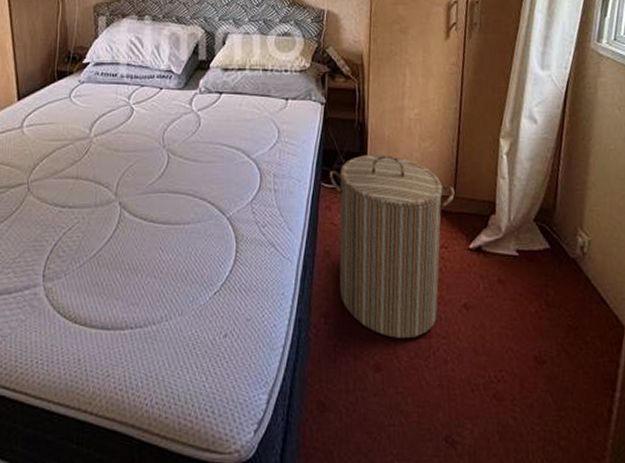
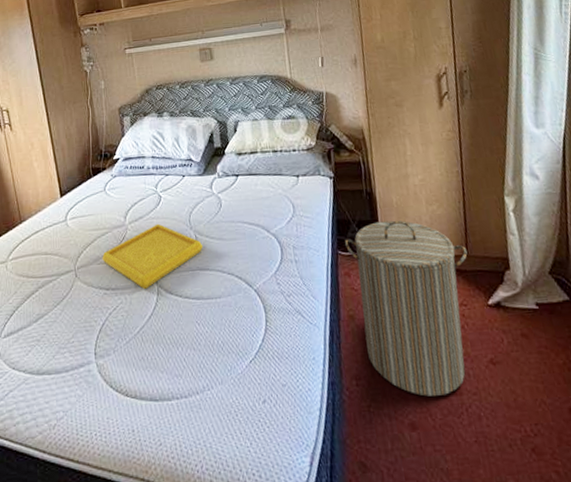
serving tray: none [60,138,176,209] -> present [102,223,203,289]

